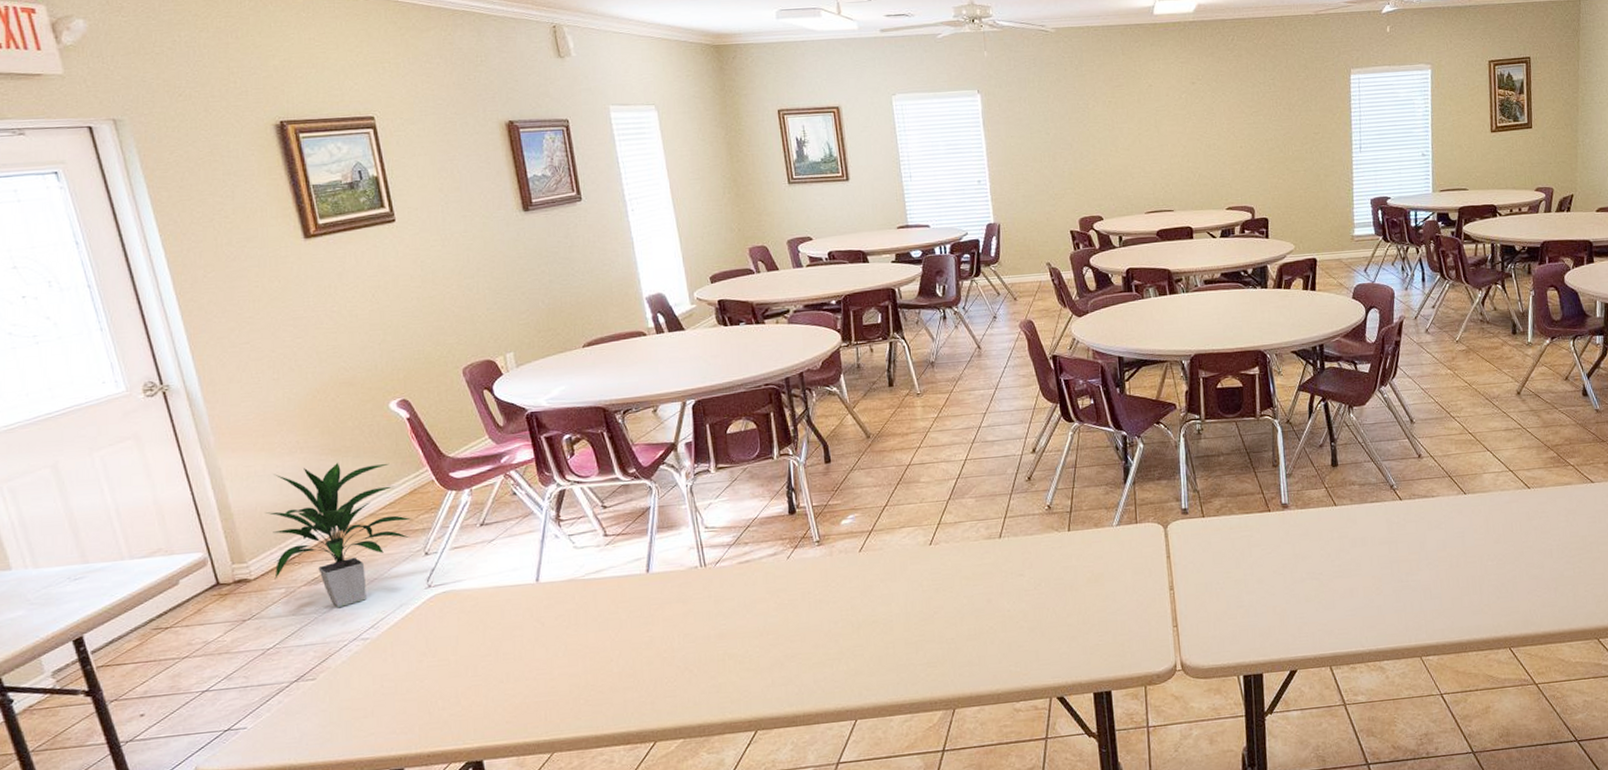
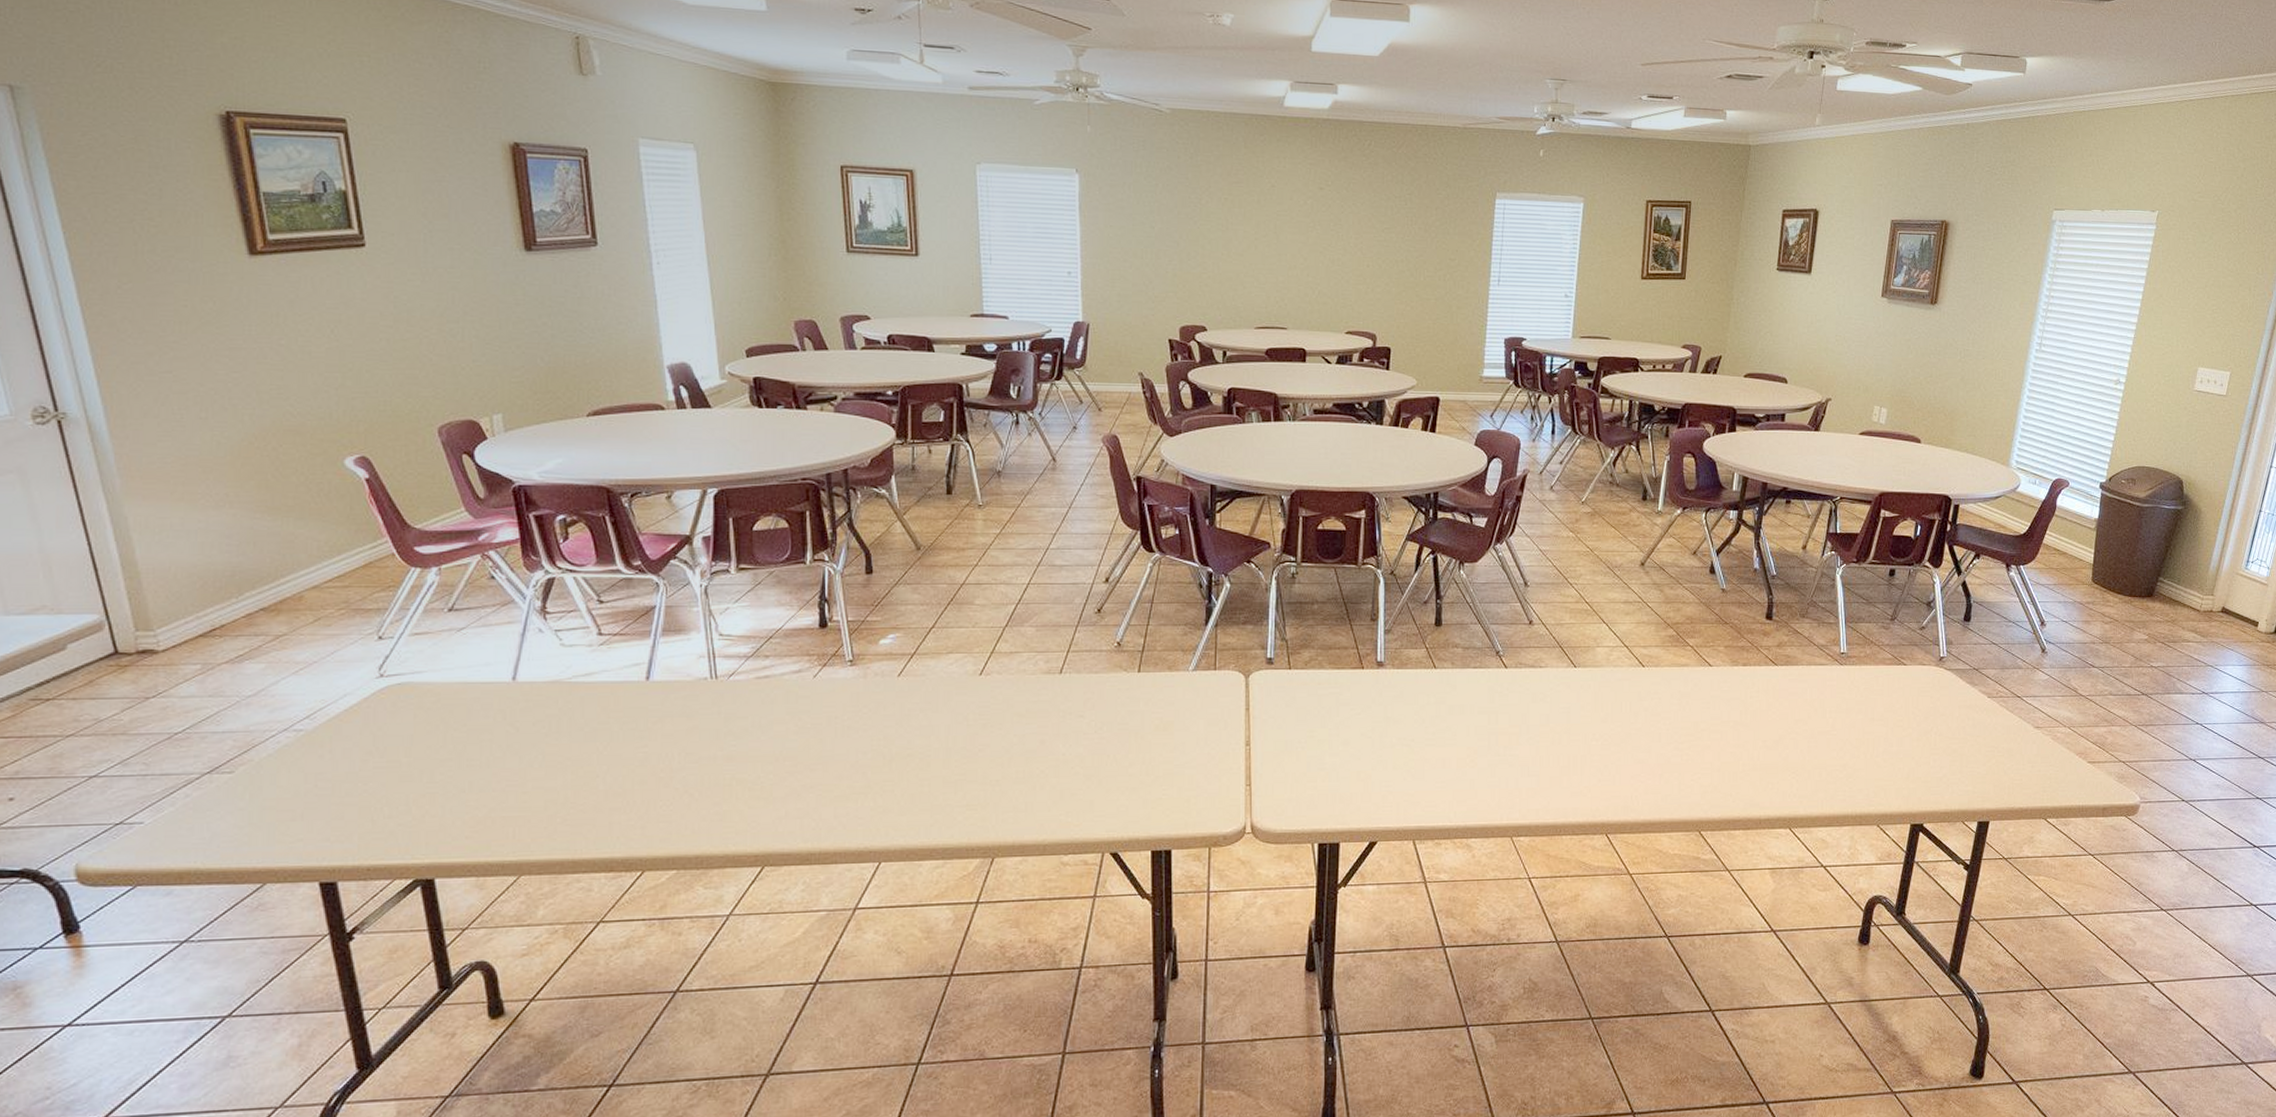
indoor plant: present [265,462,412,608] -> none [181,522,365,693]

